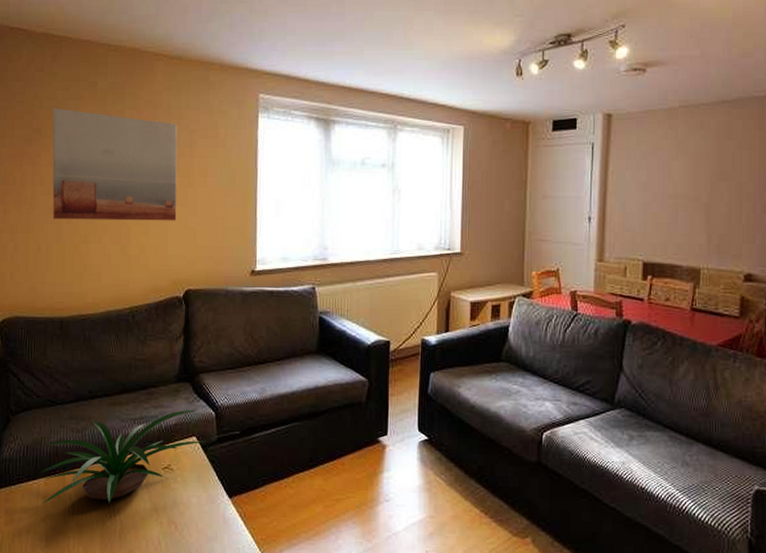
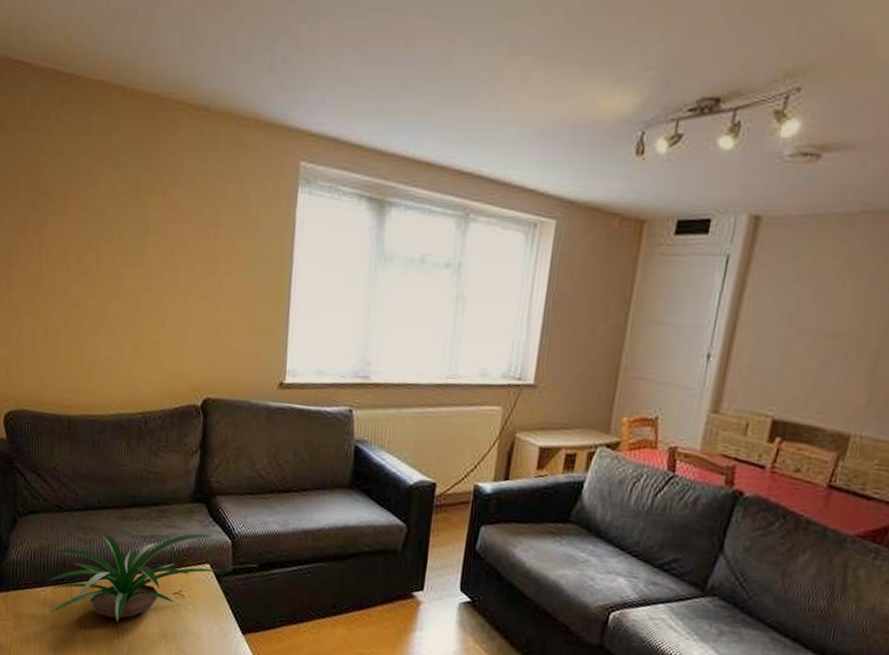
wall art: present [52,108,178,221] -> none [60,165,201,315]

